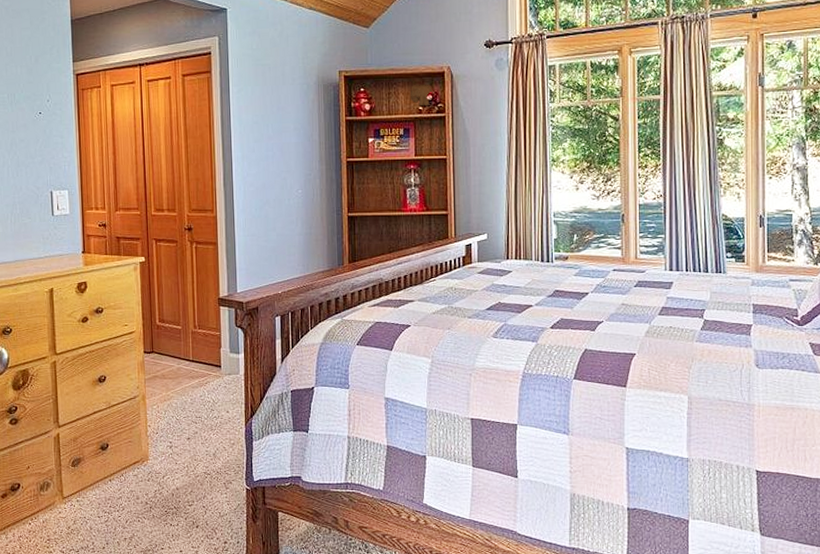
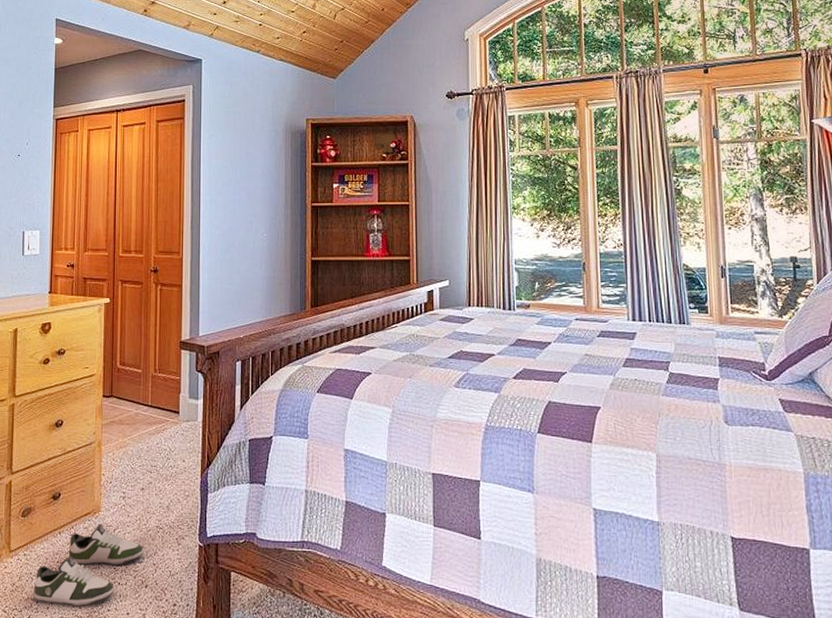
shoe: none [88,471,193,546] -> present [33,523,144,607]

